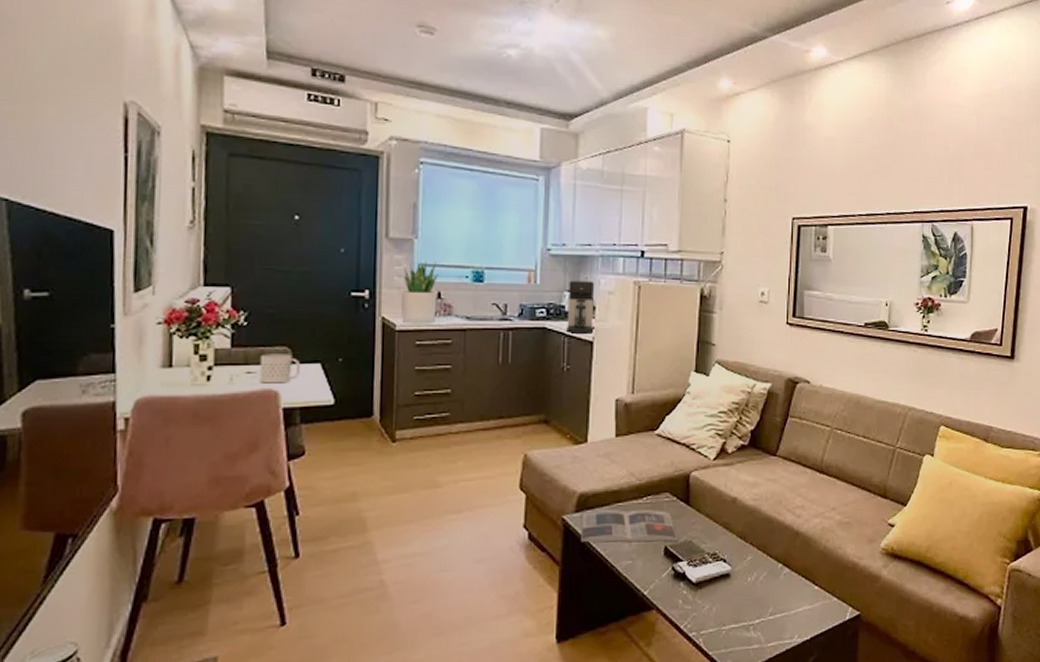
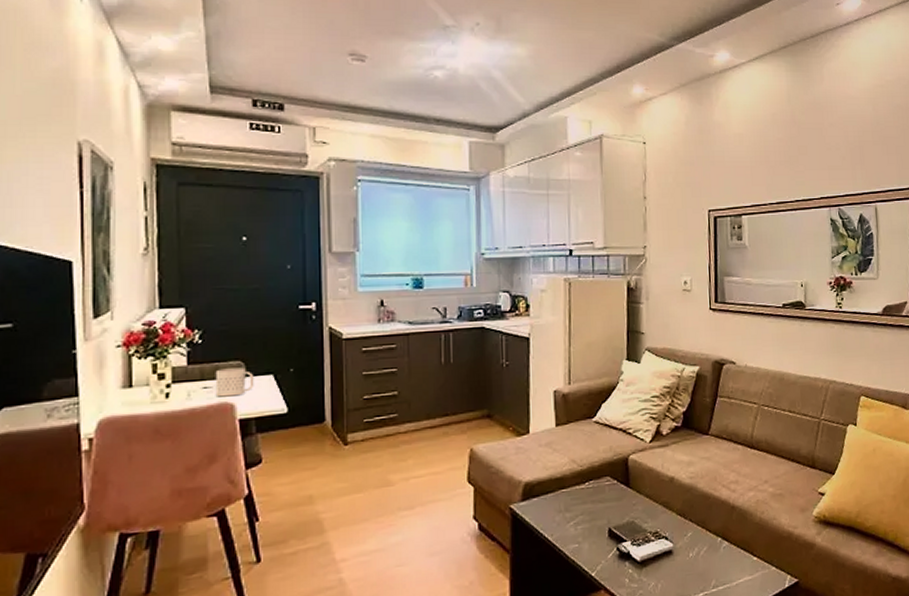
planter: present [401,261,438,324] -> none [347,271,381,332]
coffee maker: present [567,280,594,334] -> none [503,281,529,332]
magazine: present [581,508,678,543] -> none [528,493,621,529]

